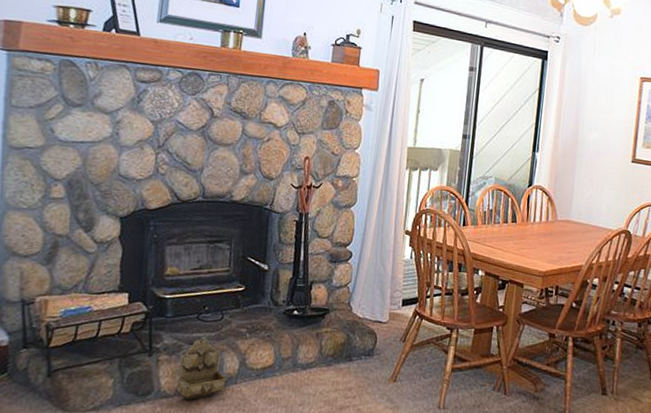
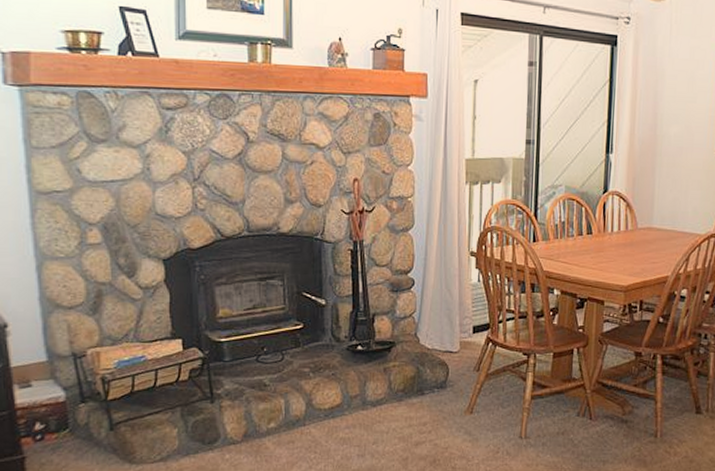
wall caddy: present [176,339,227,401] -> none [243,381,294,446]

